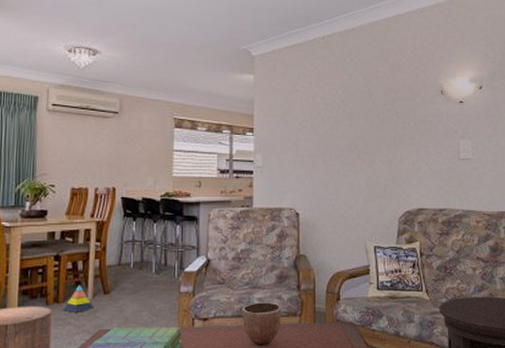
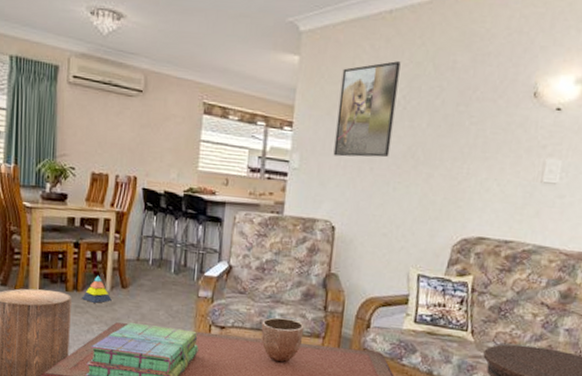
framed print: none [291,74,337,153] -> present [333,61,401,158]

